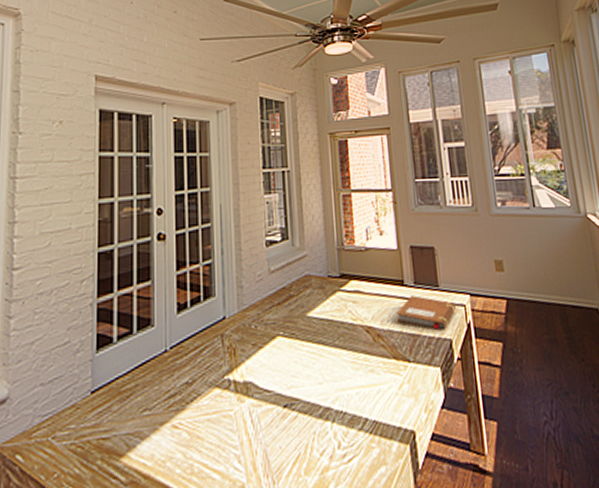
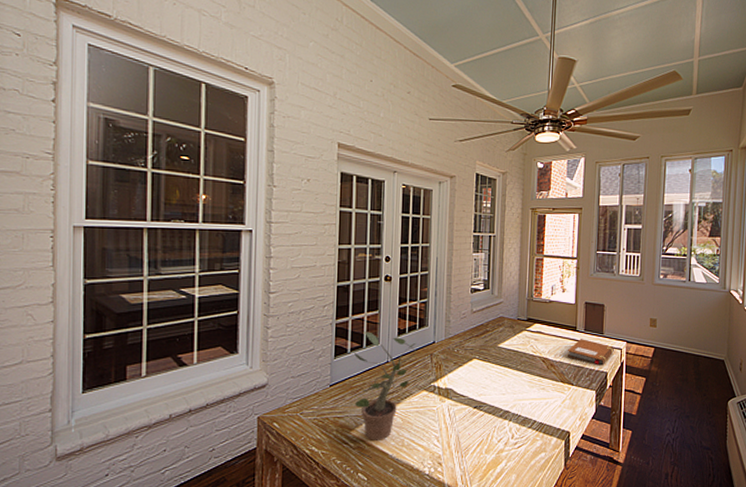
potted plant: none [121,310,202,471] -> present [353,331,416,442]

